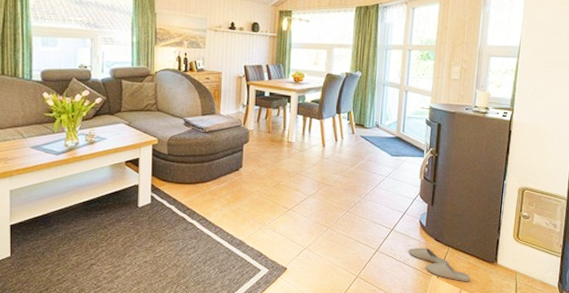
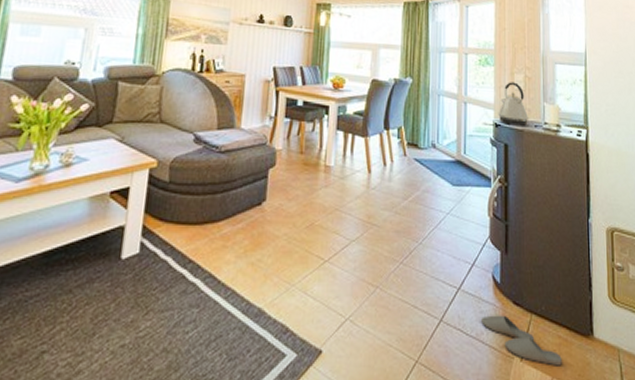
kettle: none [434,73,462,109] -> present [498,82,529,126]

